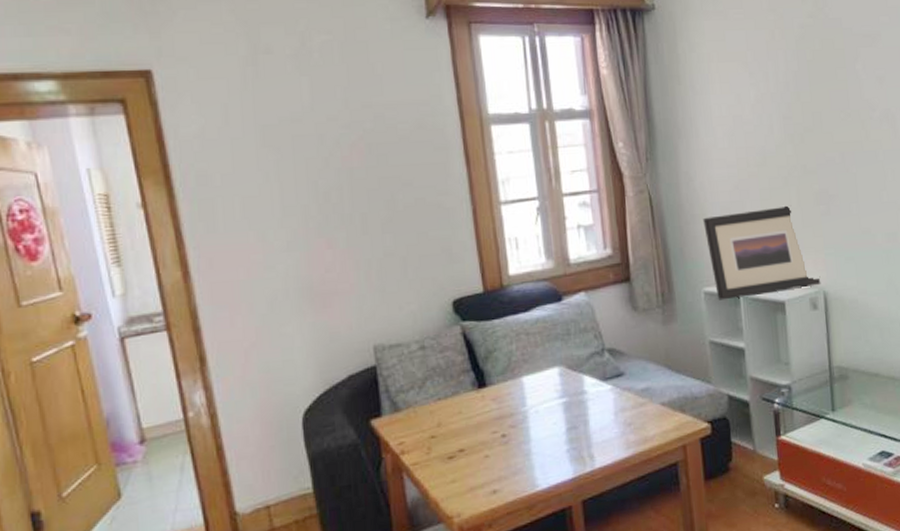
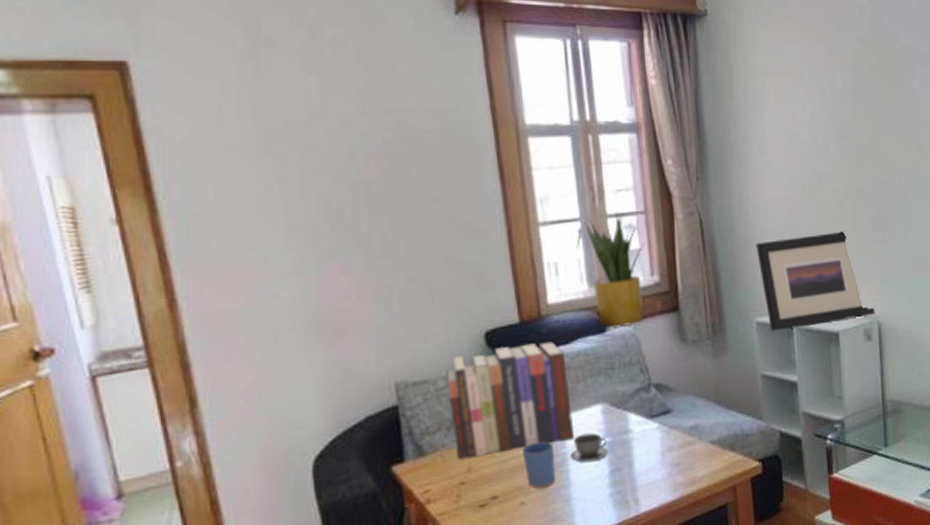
books: none [418,309,535,415] -> present [446,342,575,460]
mug: none [486,400,516,443] -> present [522,441,555,488]
teacup: none [530,393,565,420] -> present [570,432,608,462]
planter: none [541,191,599,296] -> present [584,212,646,326]

